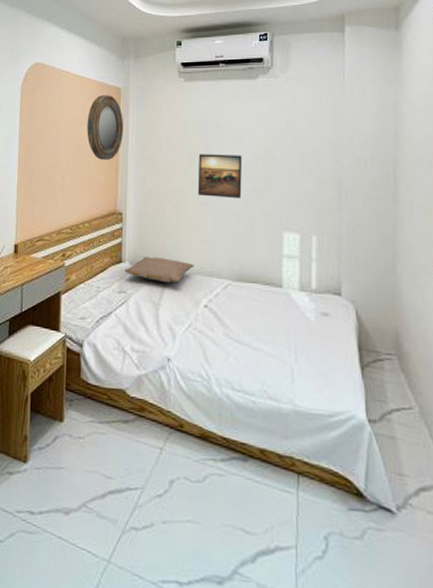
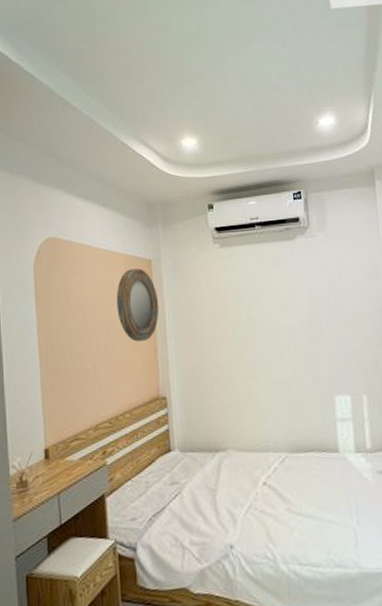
pillow: present [124,257,194,283] -> none [175,439,249,467]
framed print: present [197,154,243,199] -> none [242,321,291,369]

